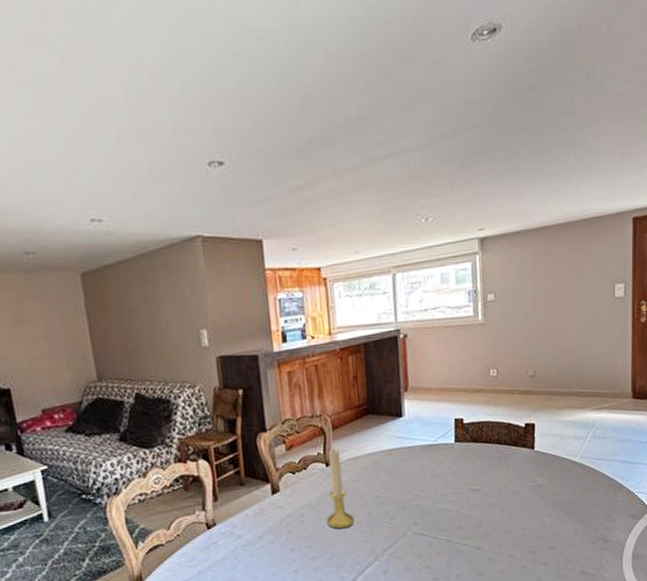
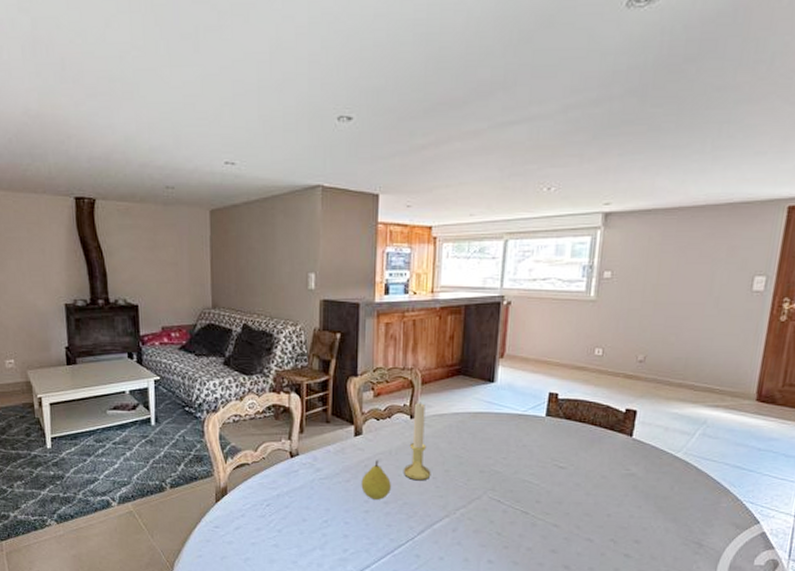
fruit: none [285,515,317,557] -> present [361,460,391,500]

